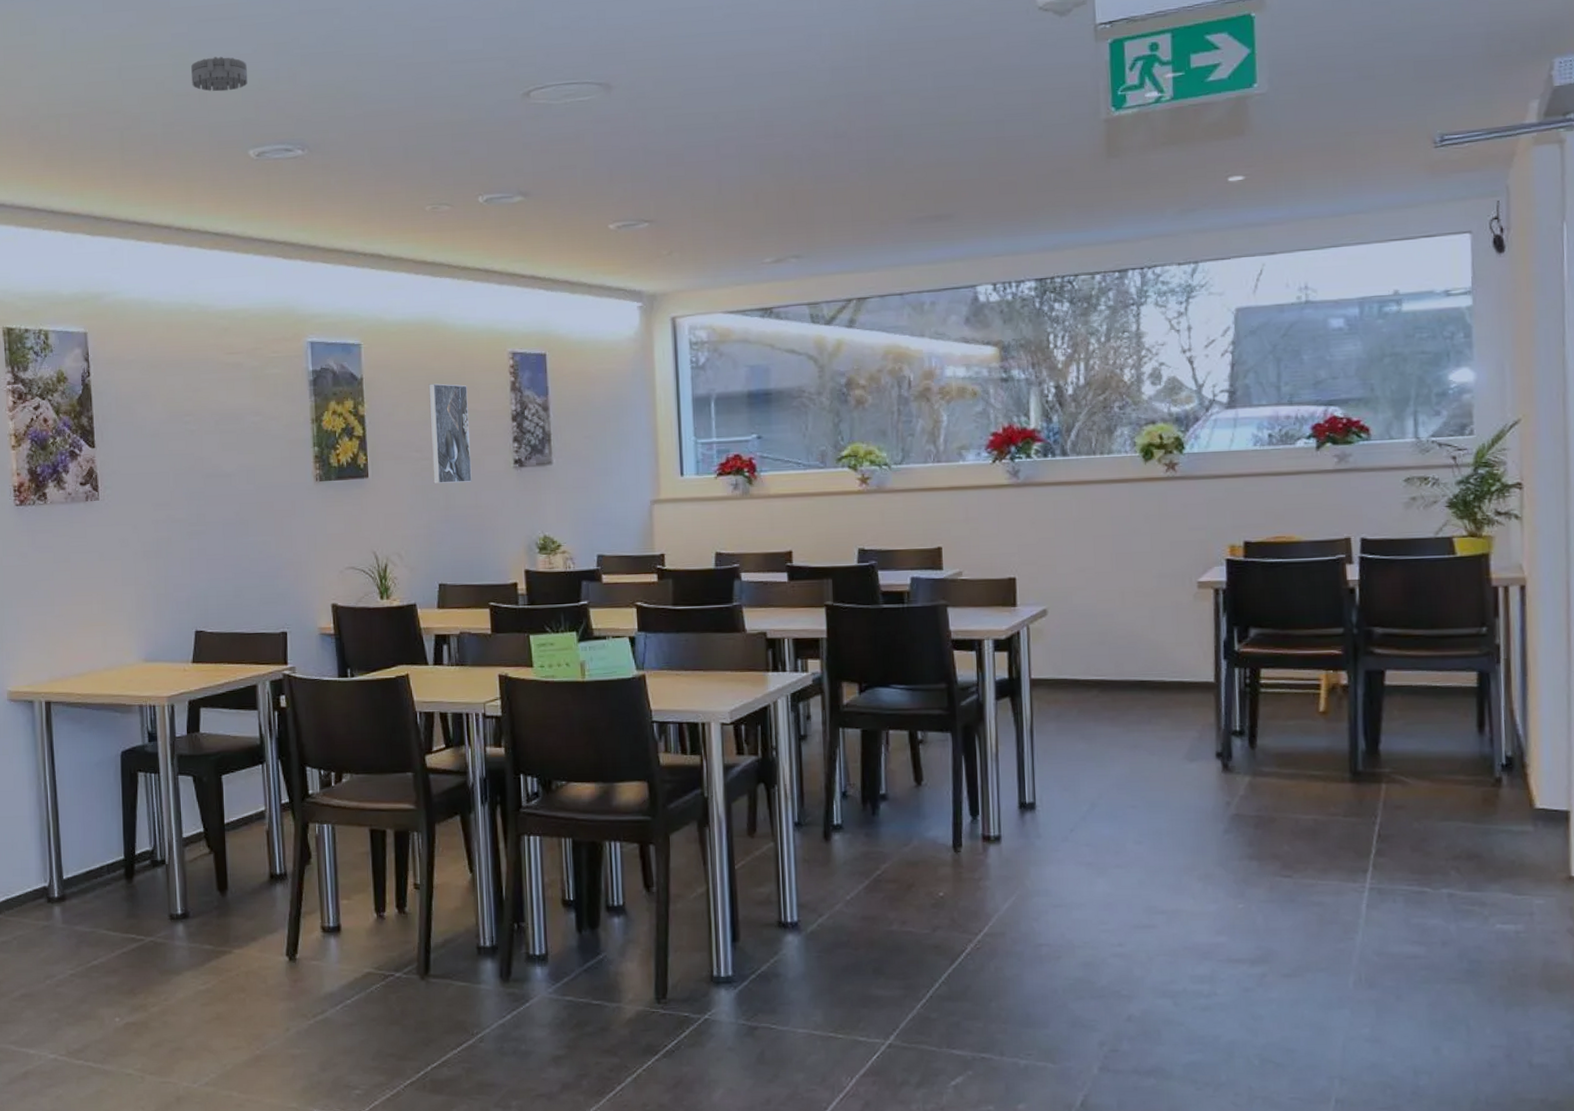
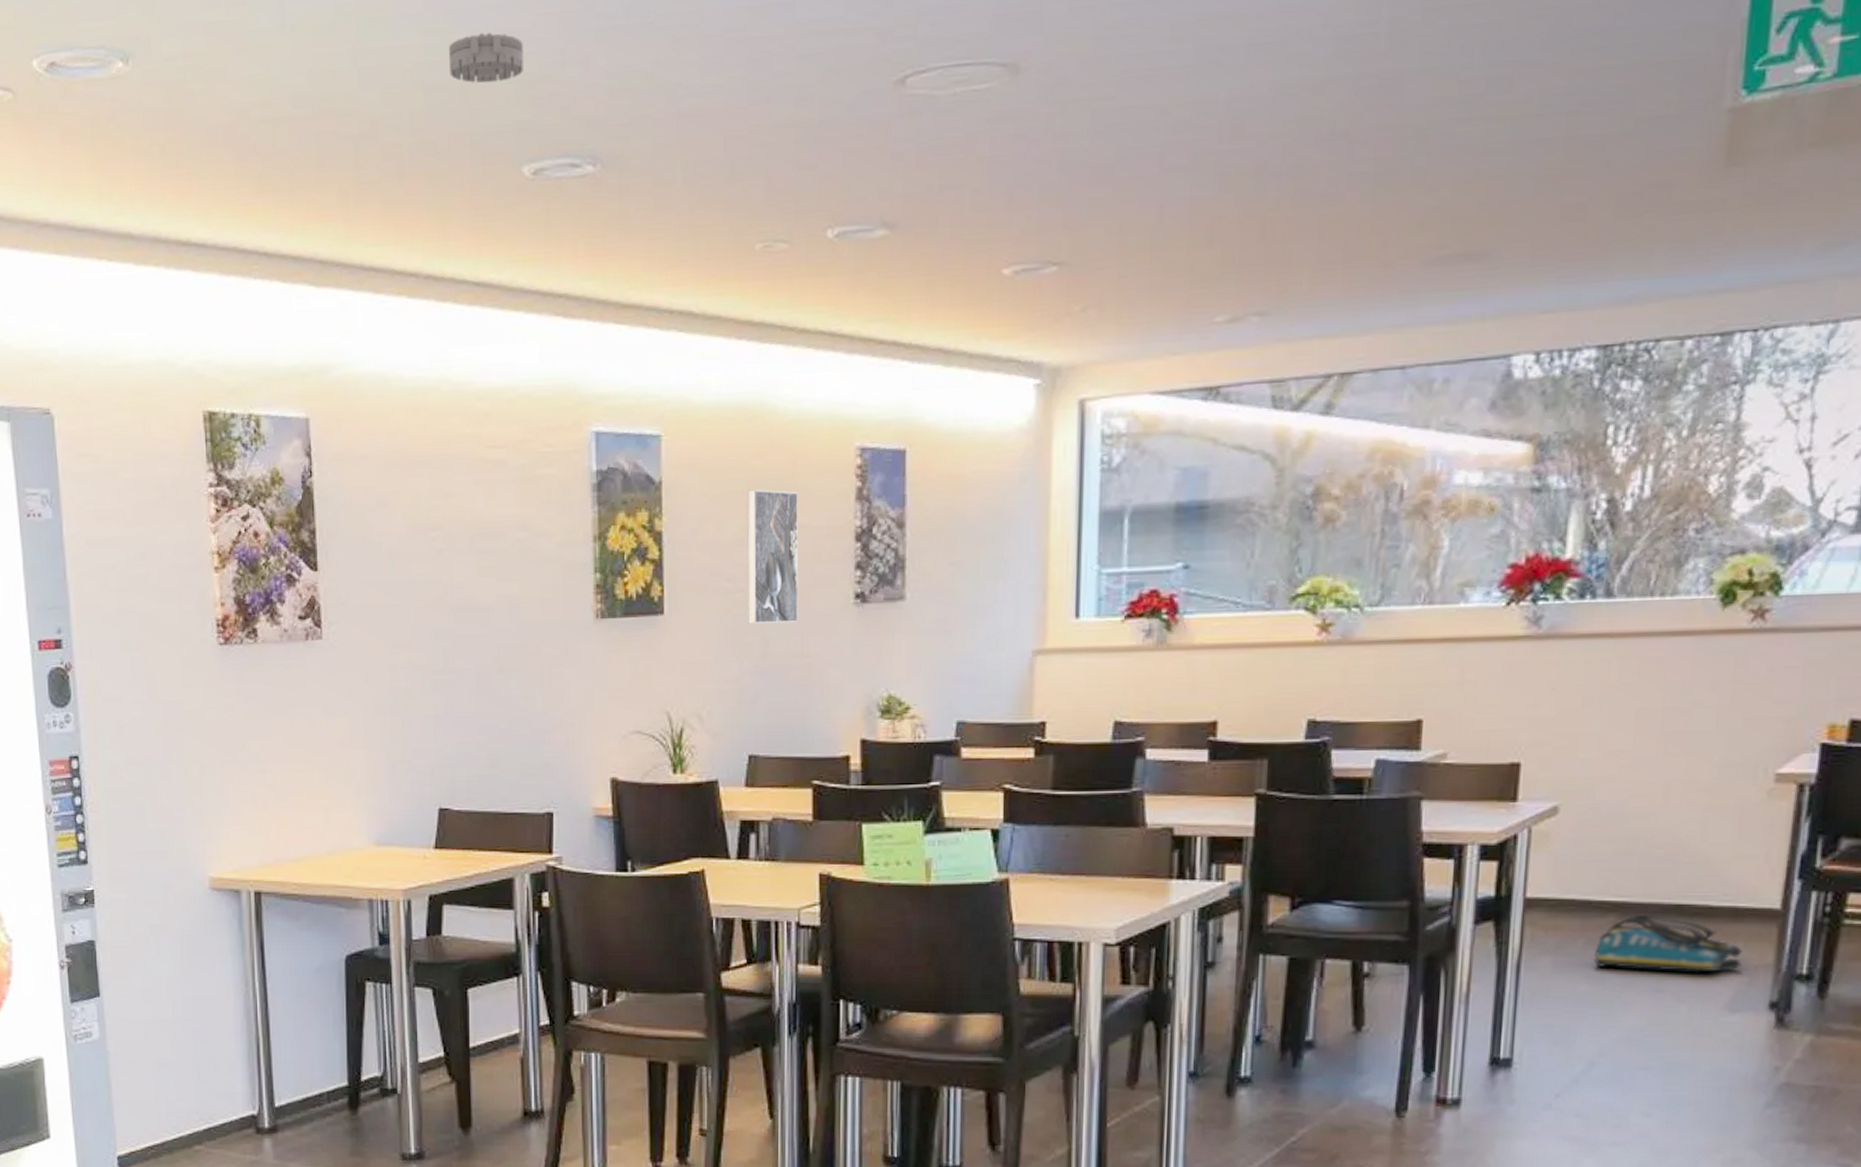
tote bag: none [1085,688,1192,732] -> present [1593,914,1742,973]

